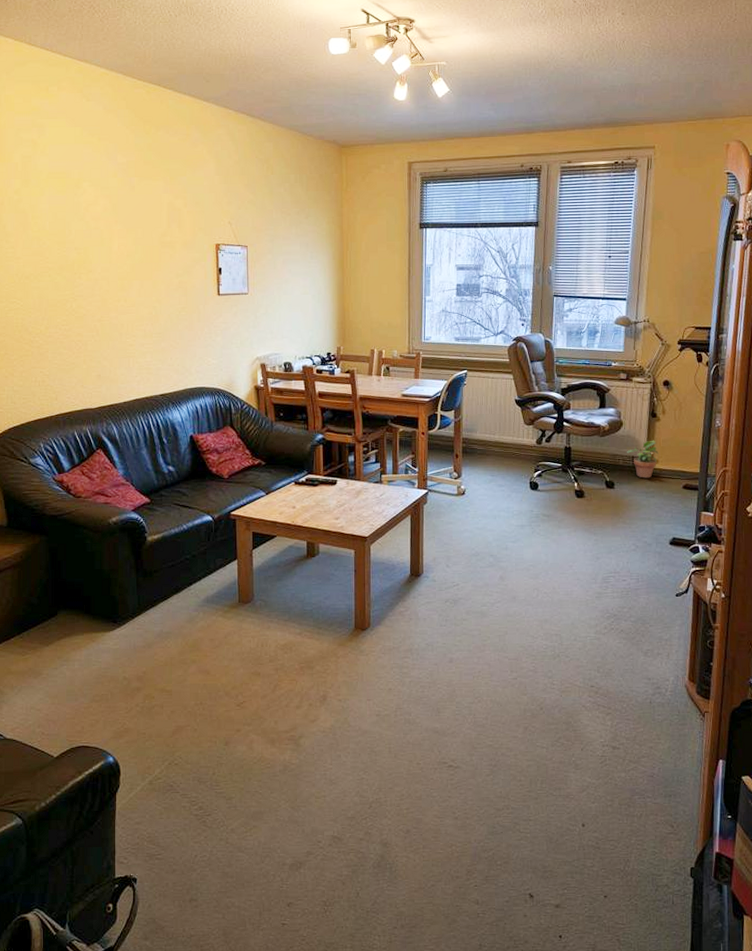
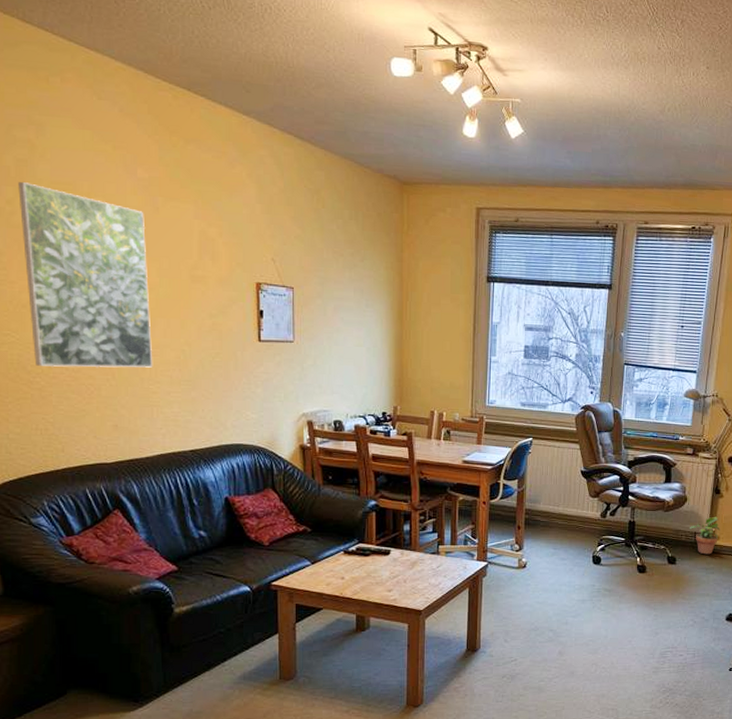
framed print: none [24,175,130,327] -> present [18,182,153,368]

